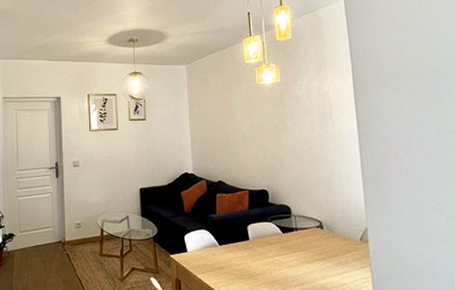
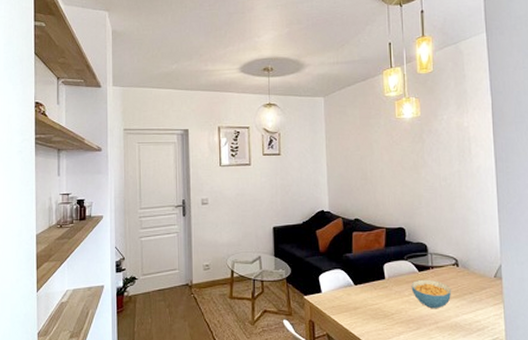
cereal bowl: none [275,241,317,271] -> present [411,279,452,309]

